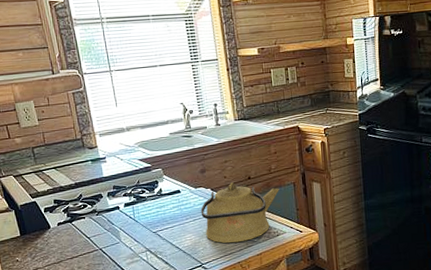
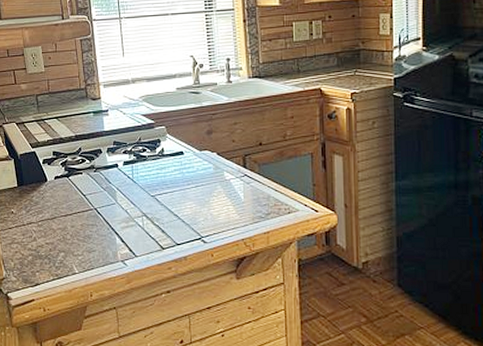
kettle: present [201,182,279,244] -> none [204,148,294,217]

